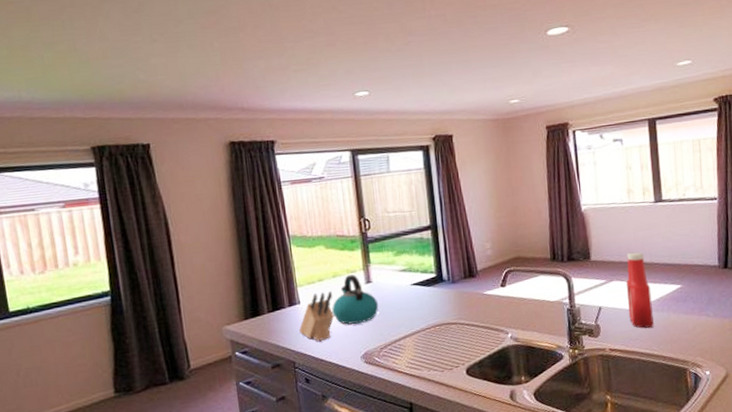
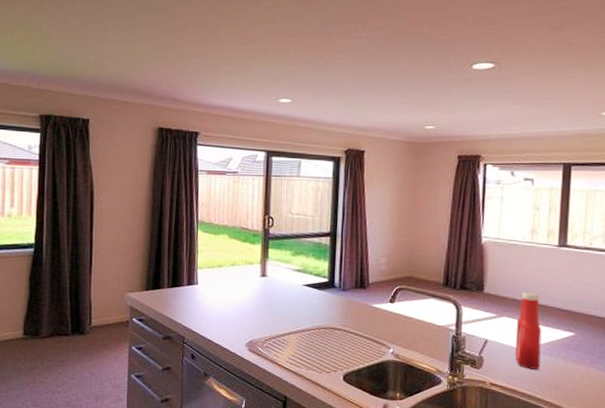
knife block: present [298,291,334,341] -> none [192,277,229,322]
kettle: present [332,274,379,325] -> none [226,266,270,313]

